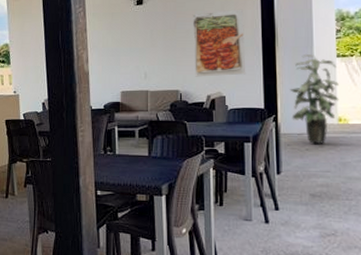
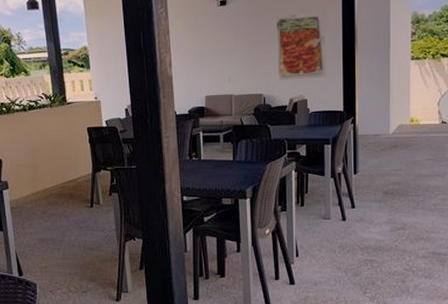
indoor plant: present [290,53,339,144] -> none [367,56,412,144]

